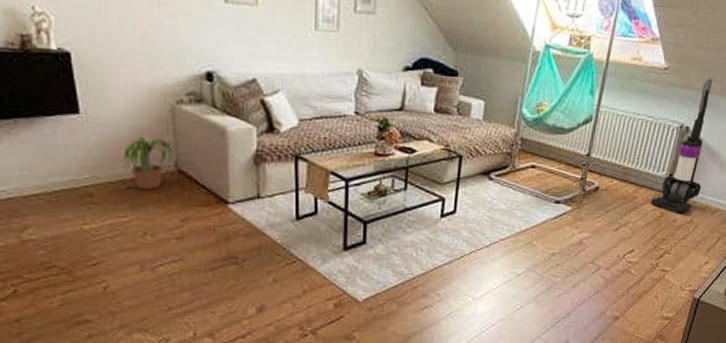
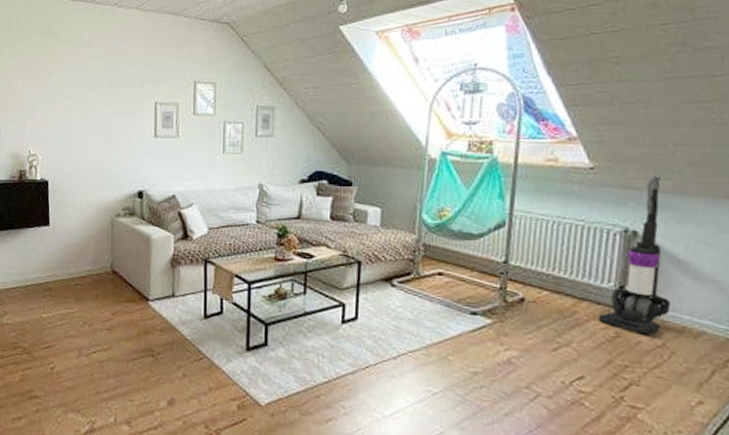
potted plant: present [122,136,173,189] -> none [73,242,110,286]

